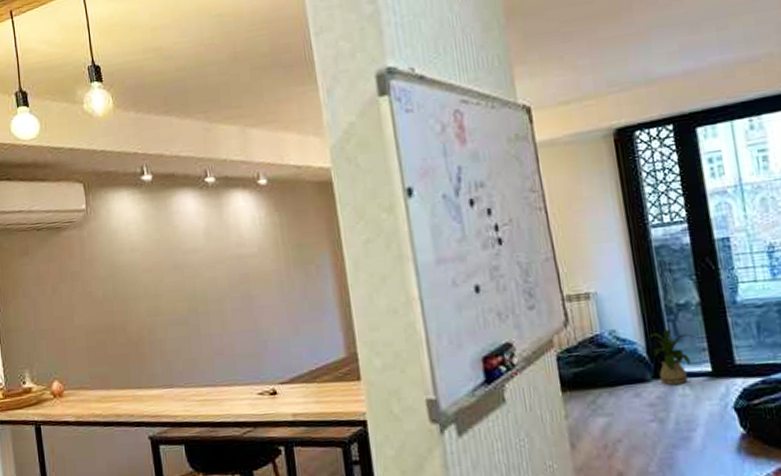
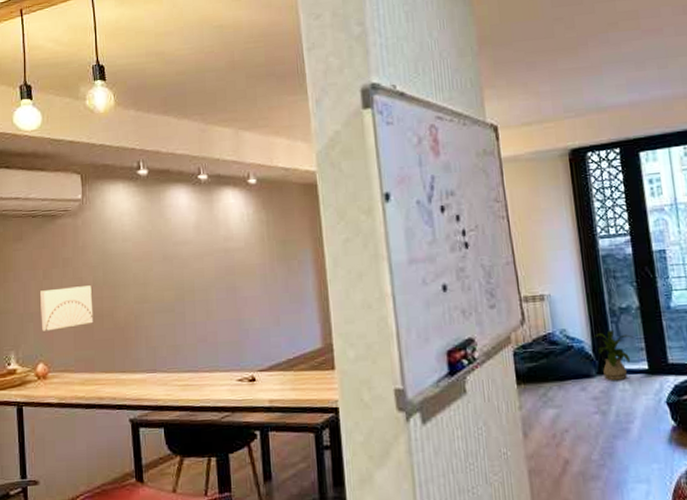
wall art: none [50,299,106,348] -> present [40,285,94,331]

